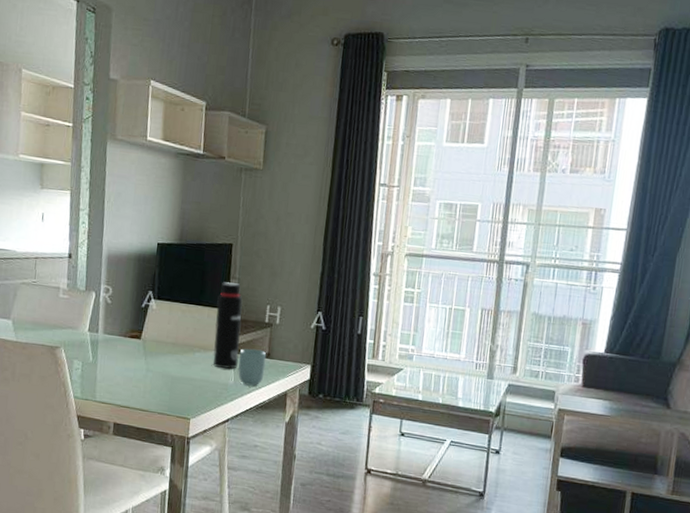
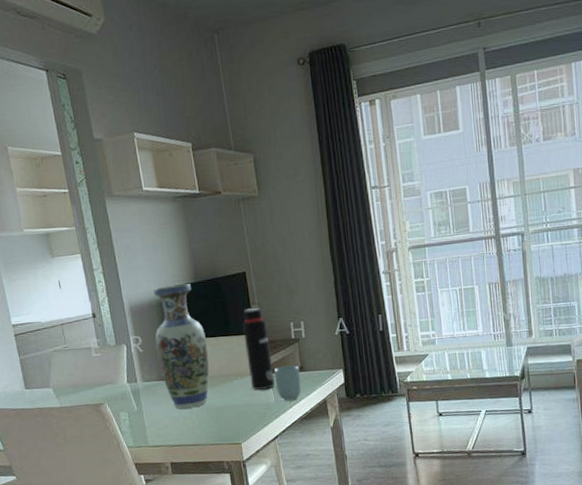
vase: none [124,241,178,372] -> present [153,284,210,409]

